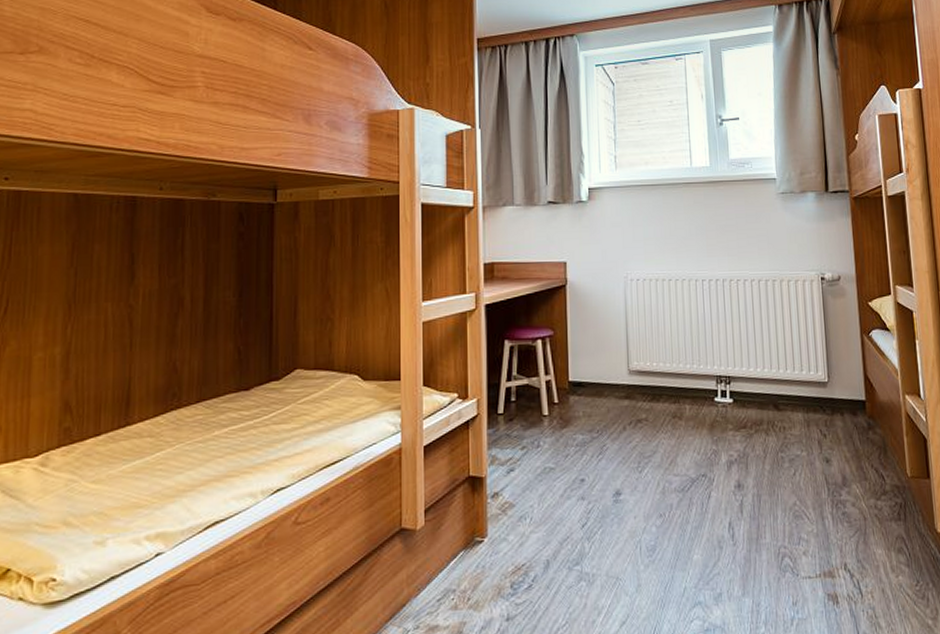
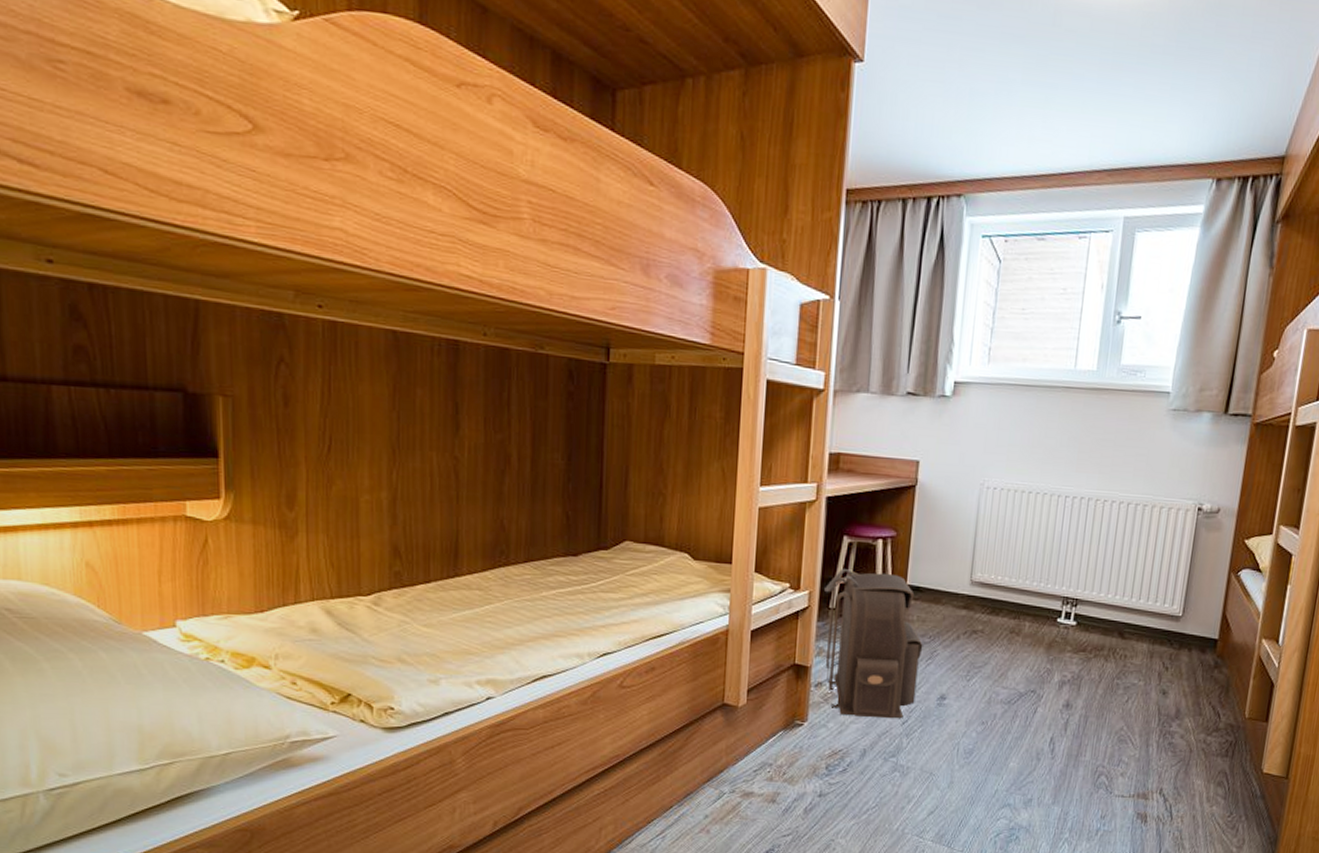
backpack: none [492,371,592,526] -> present [824,568,923,719]

